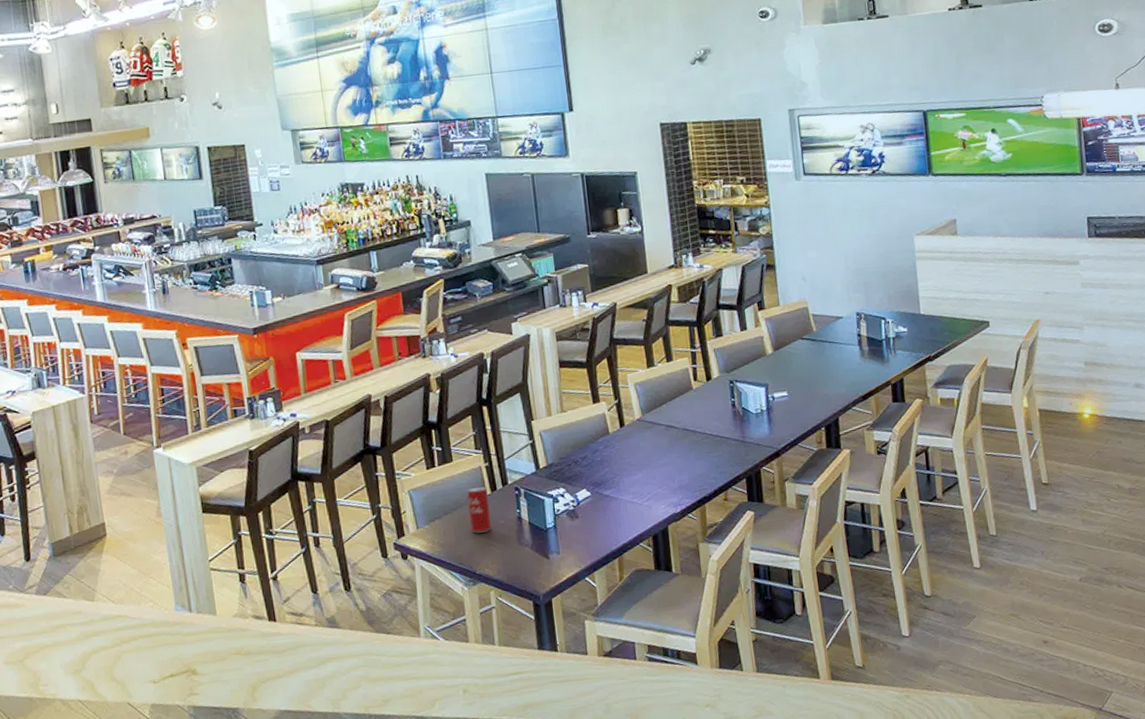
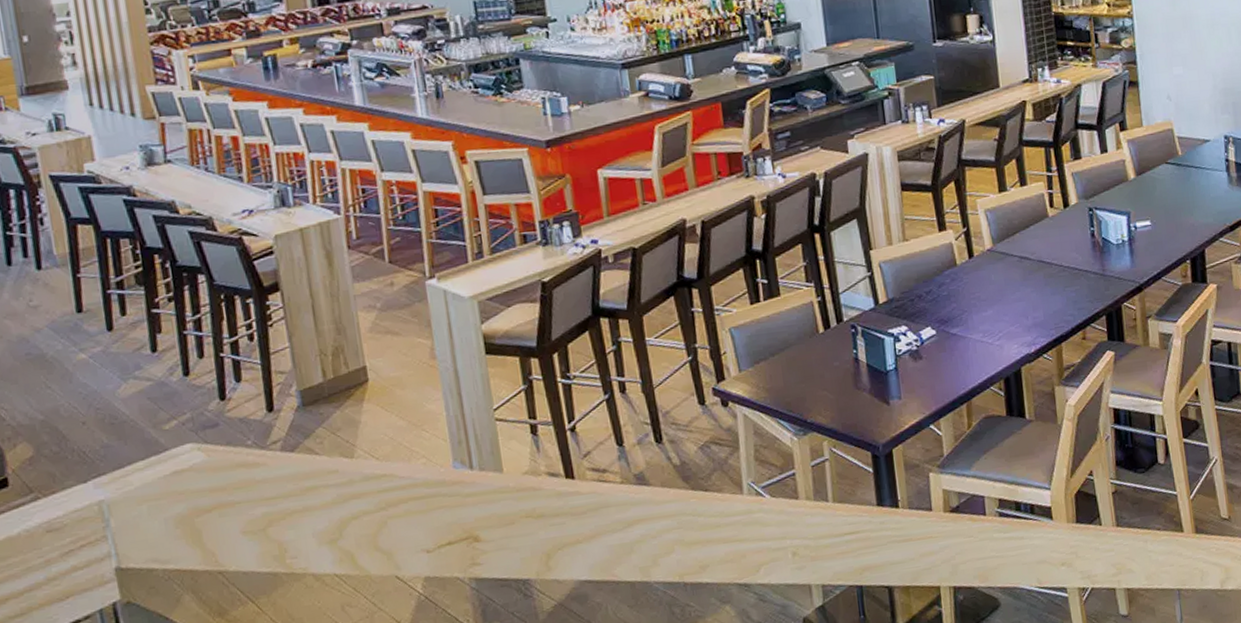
beverage can: present [467,487,491,533] -> none [796,324,824,377]

